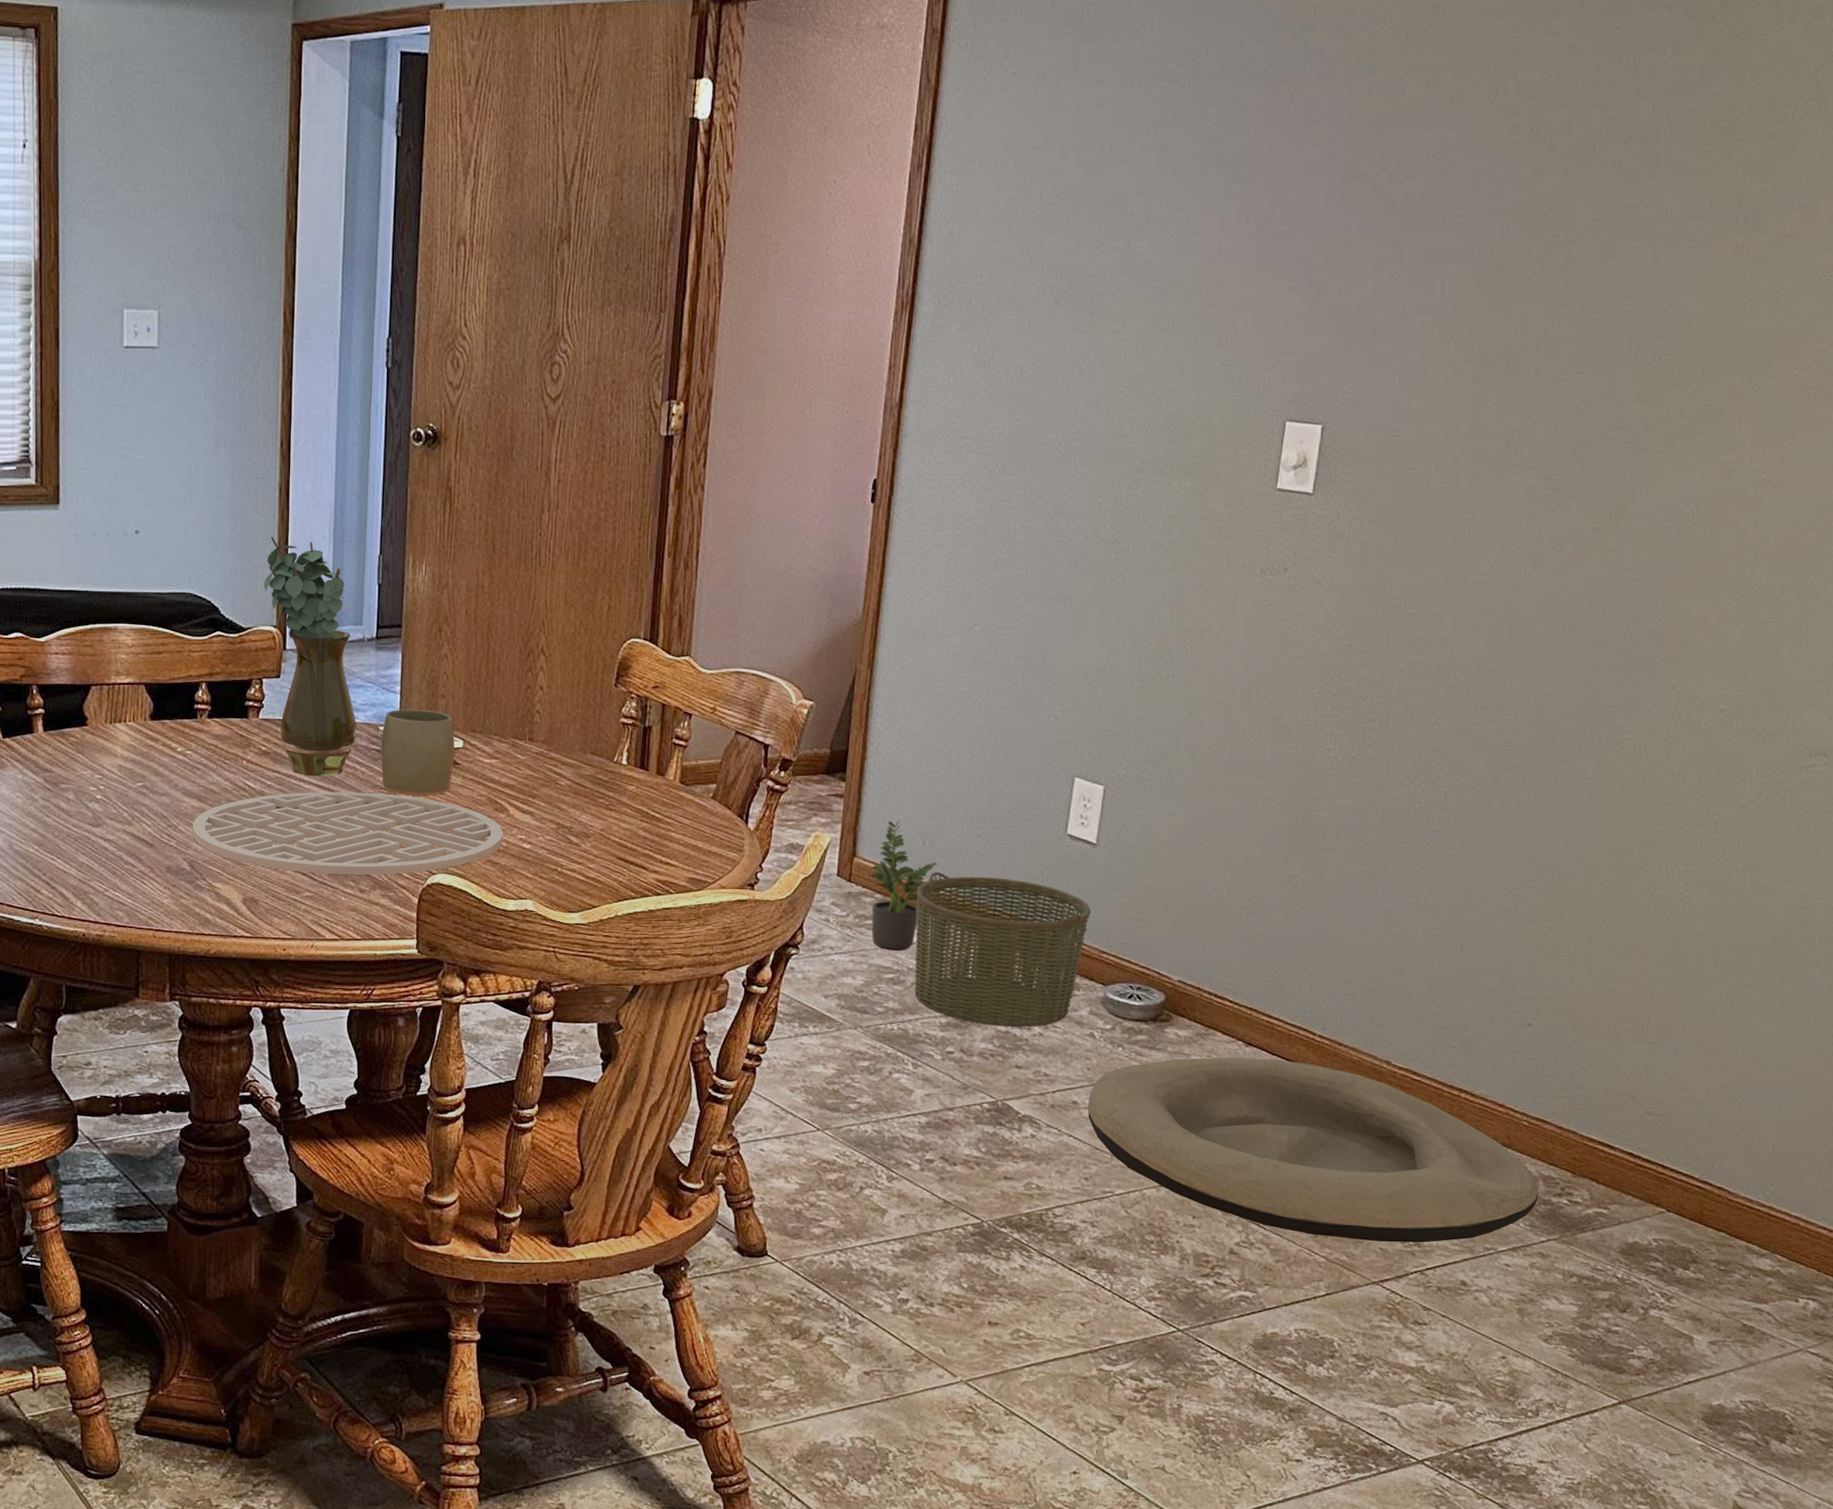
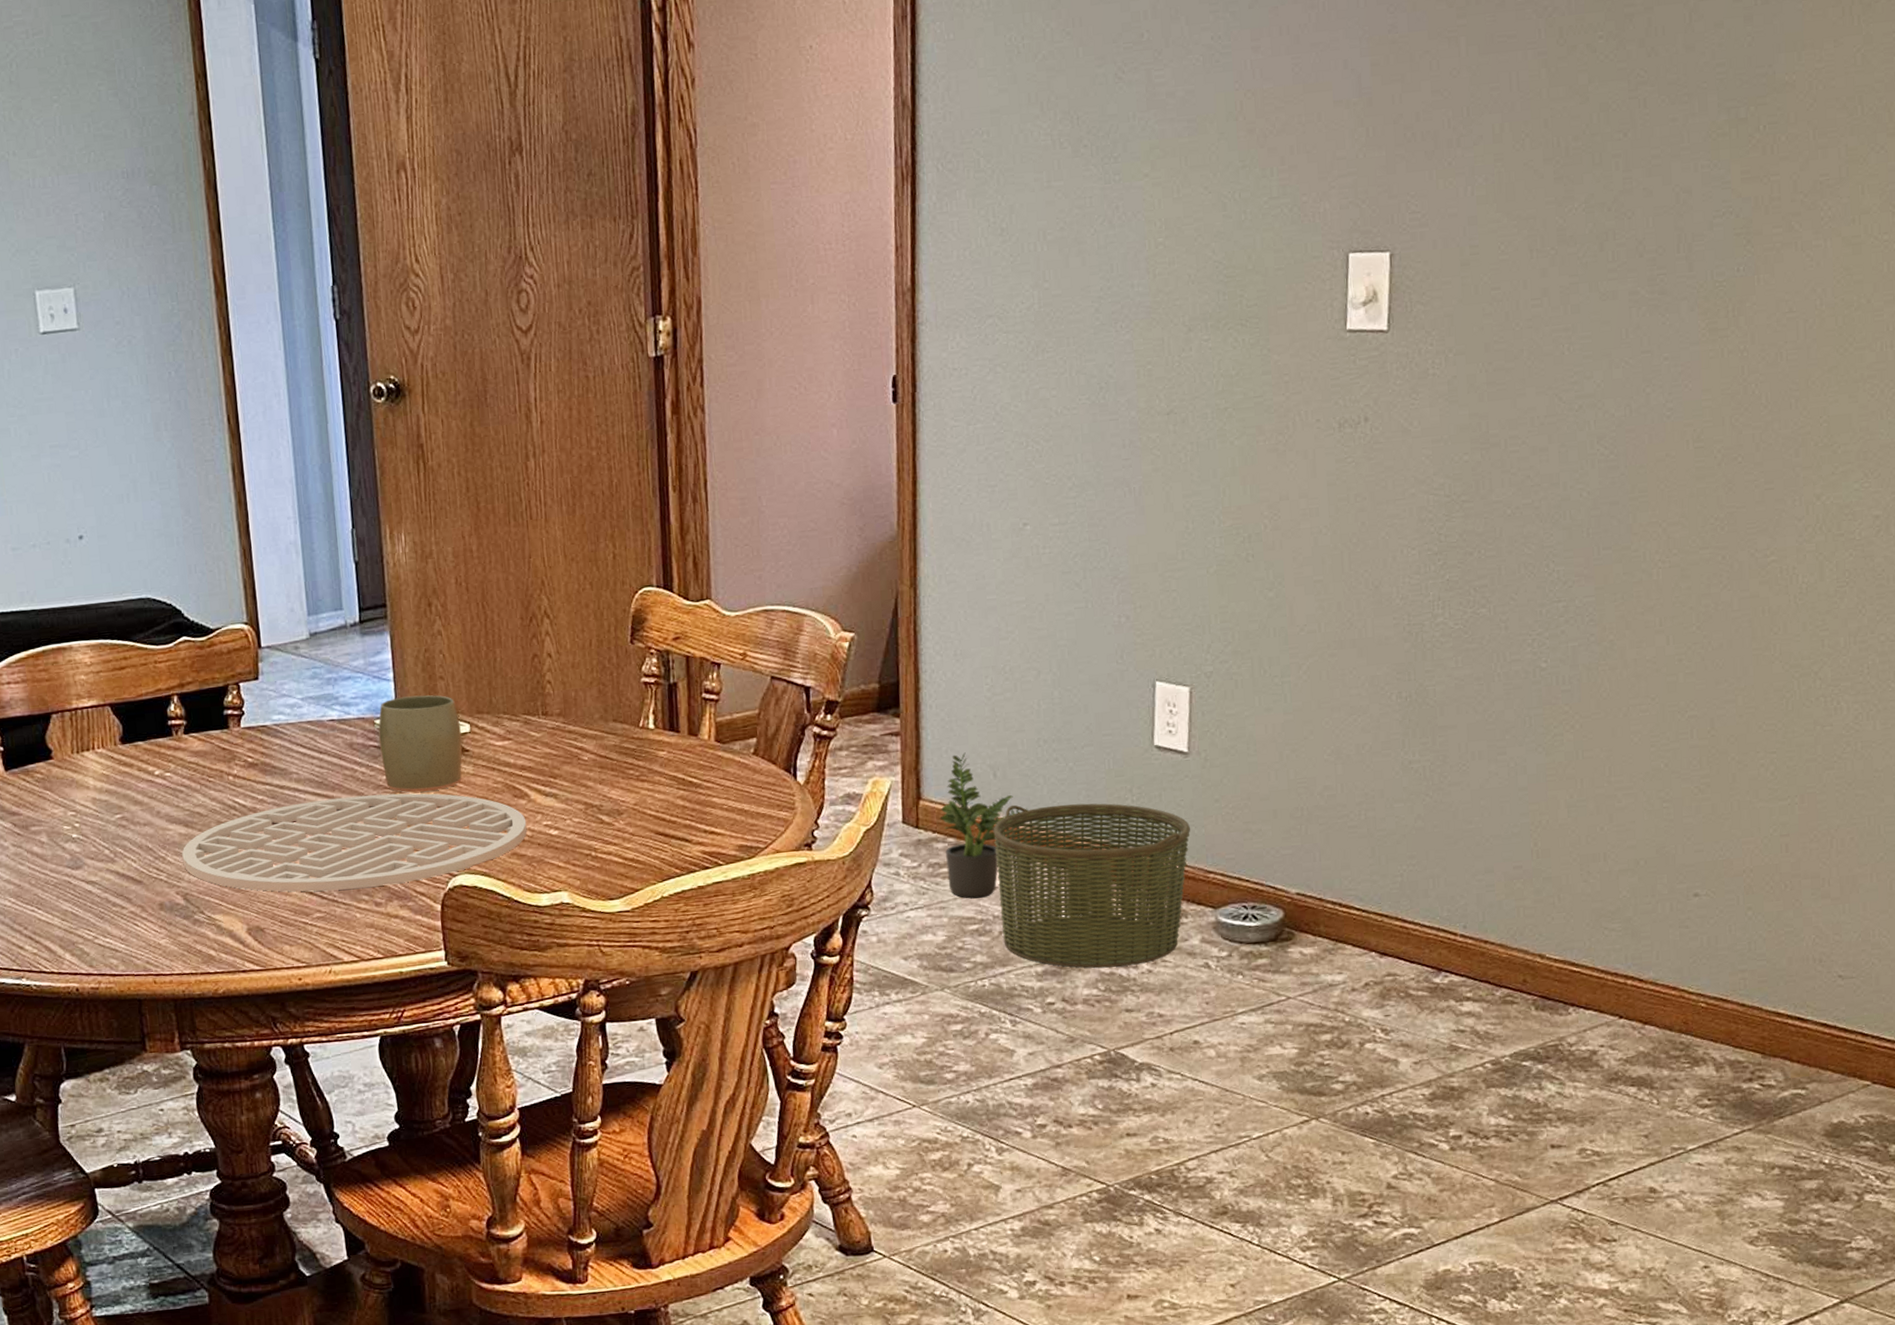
vase: present [264,537,357,777] -> none [228,524,351,785]
dog bed: present [1087,1057,1538,1243] -> none [1210,967,1726,1157]

